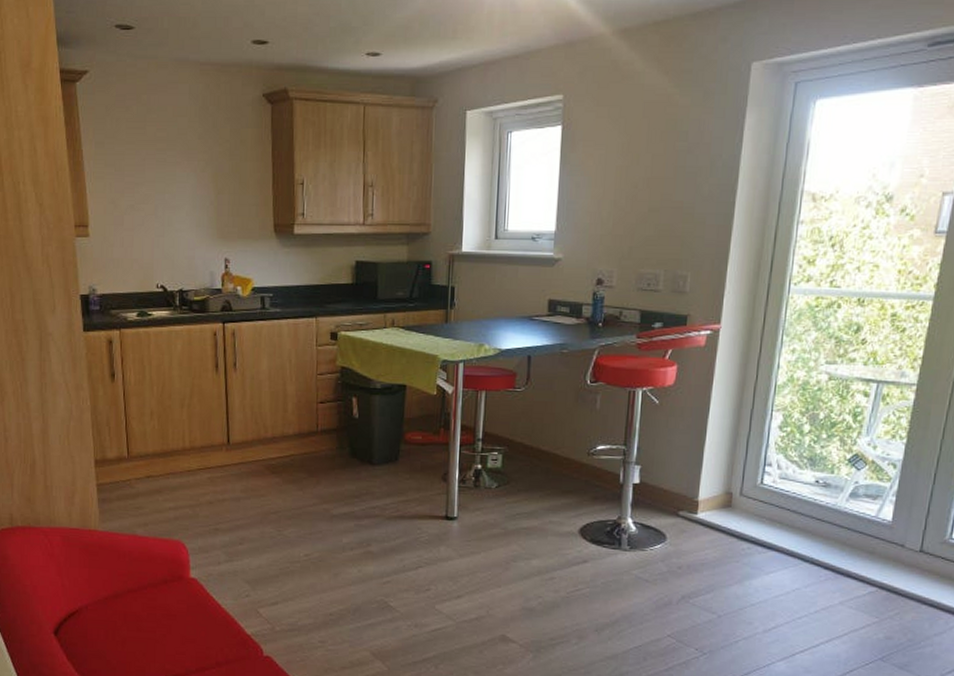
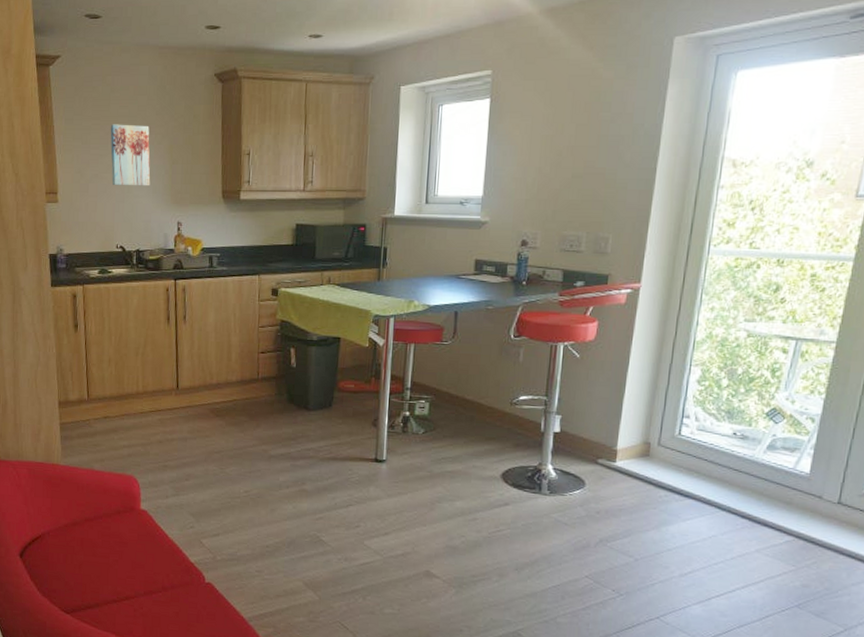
wall art: none [147,149,194,219] -> present [110,124,151,186]

